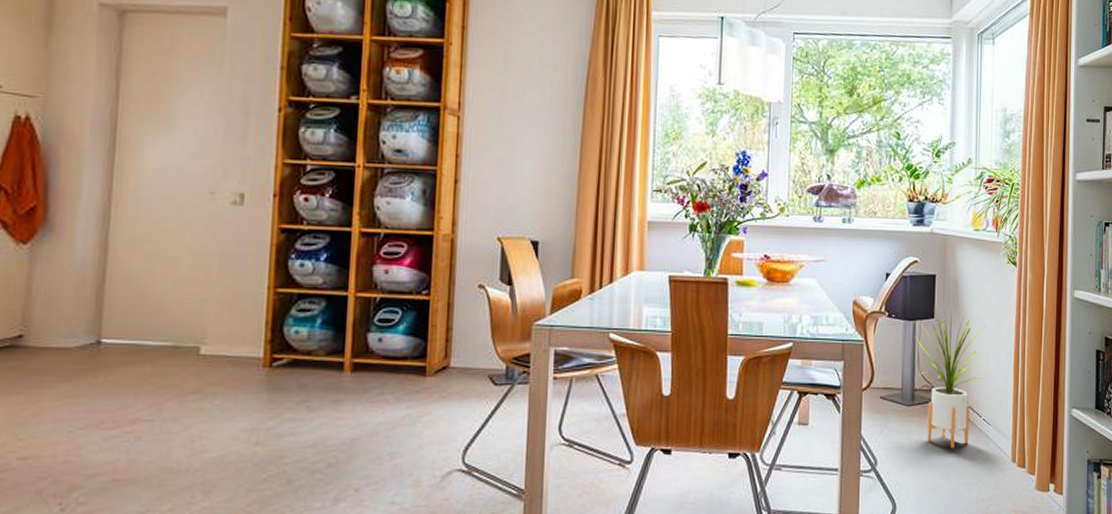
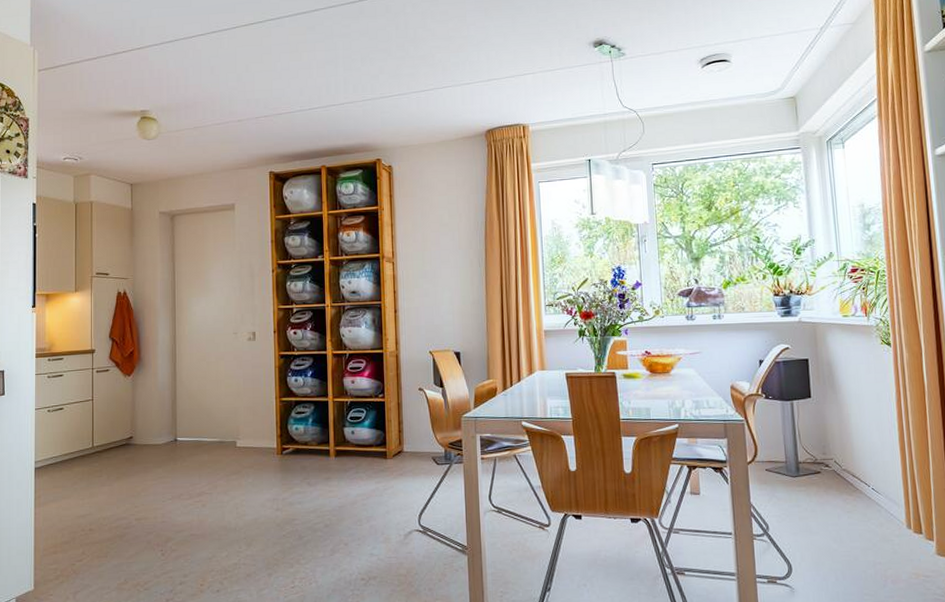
house plant: present [914,307,988,449] -> none [793,388,871,516]

